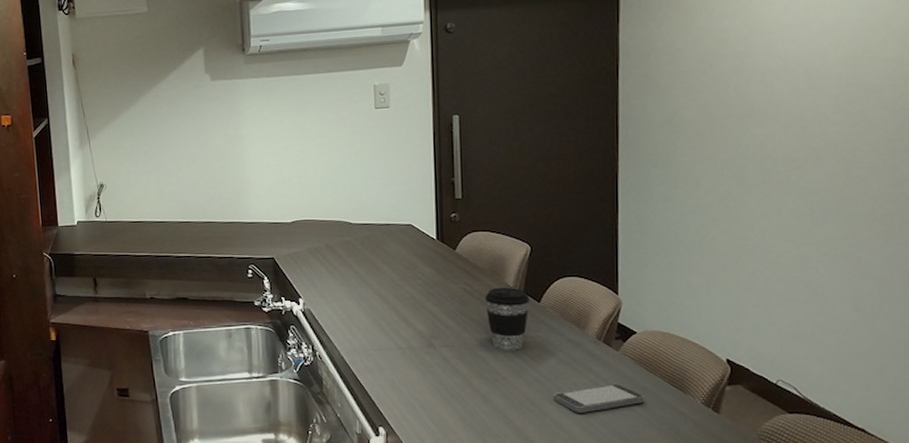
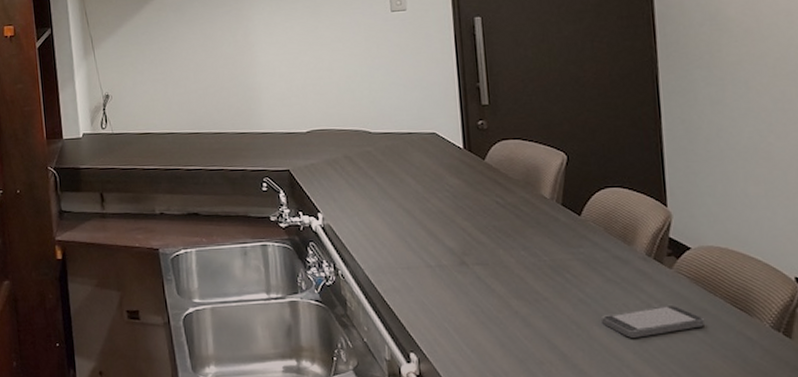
coffee cup: present [485,287,530,351] -> none [519,199,569,269]

